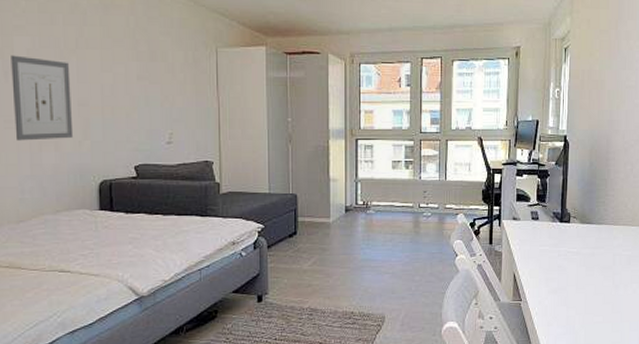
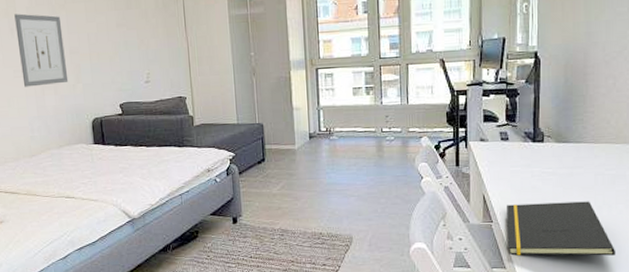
notepad: none [535,280,630,334] -> present [507,201,616,256]

